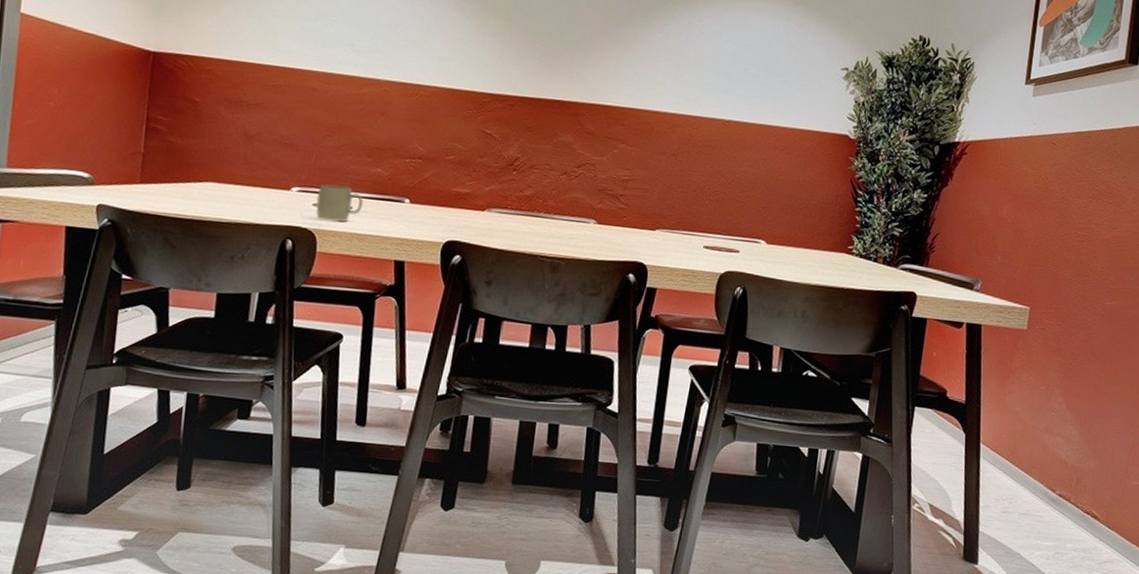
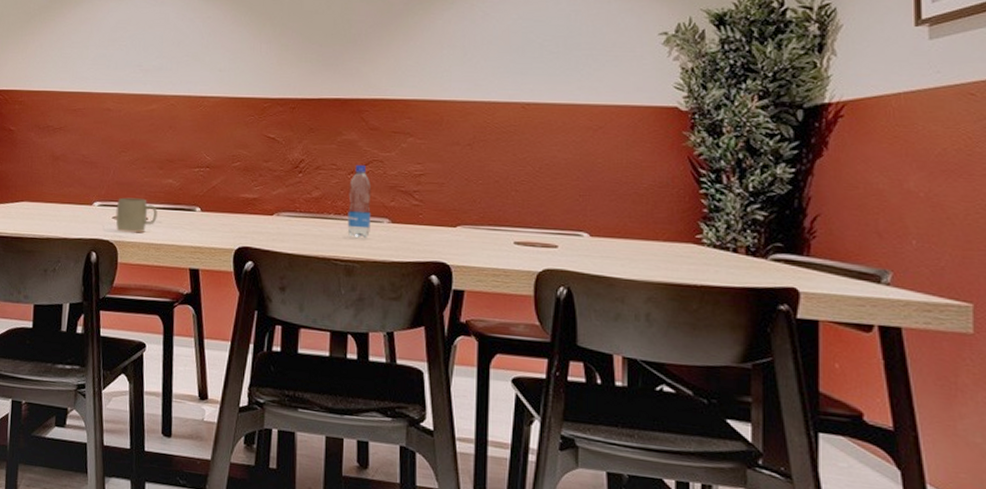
bottle: none [555,166,582,237] -> present [347,164,372,239]

